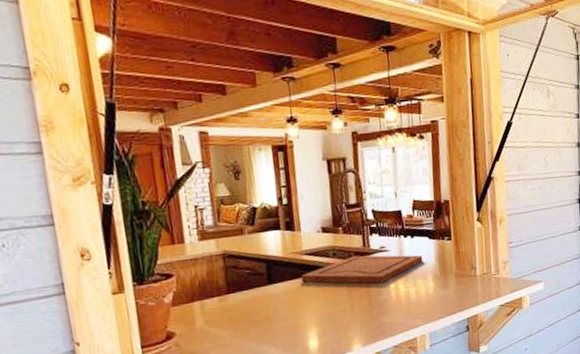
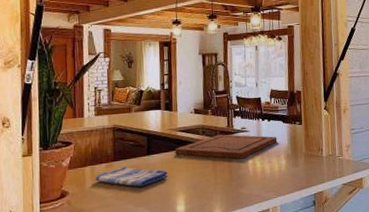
dish towel: none [206,299,295,322] -> present [95,166,168,187]

